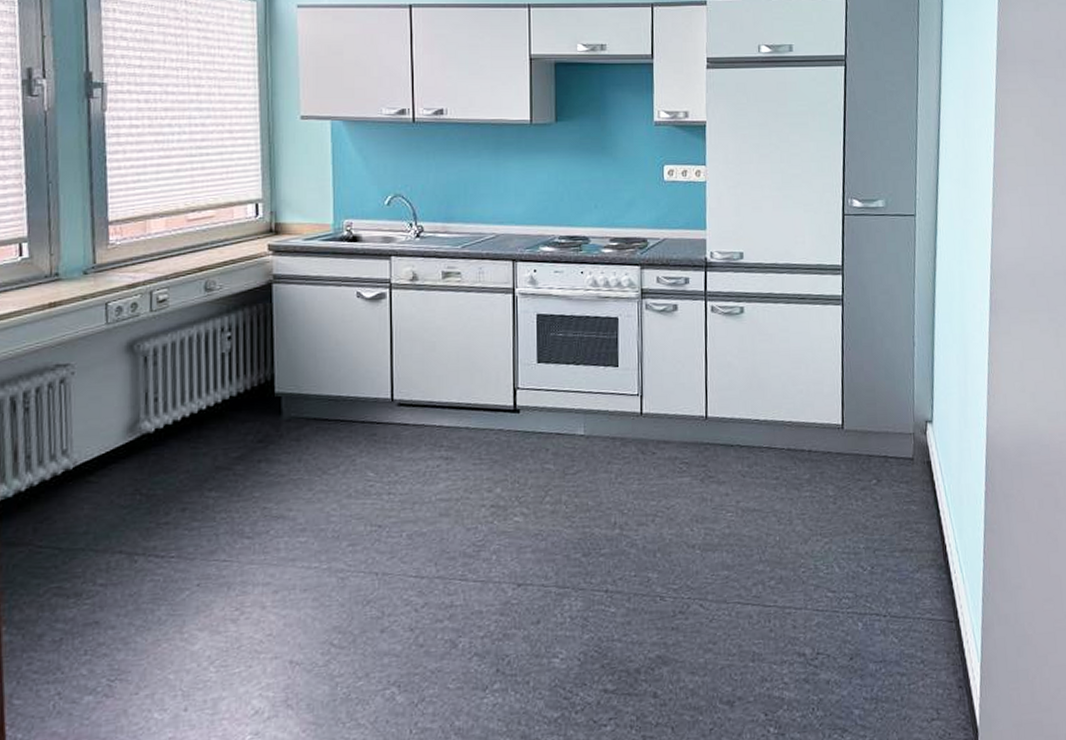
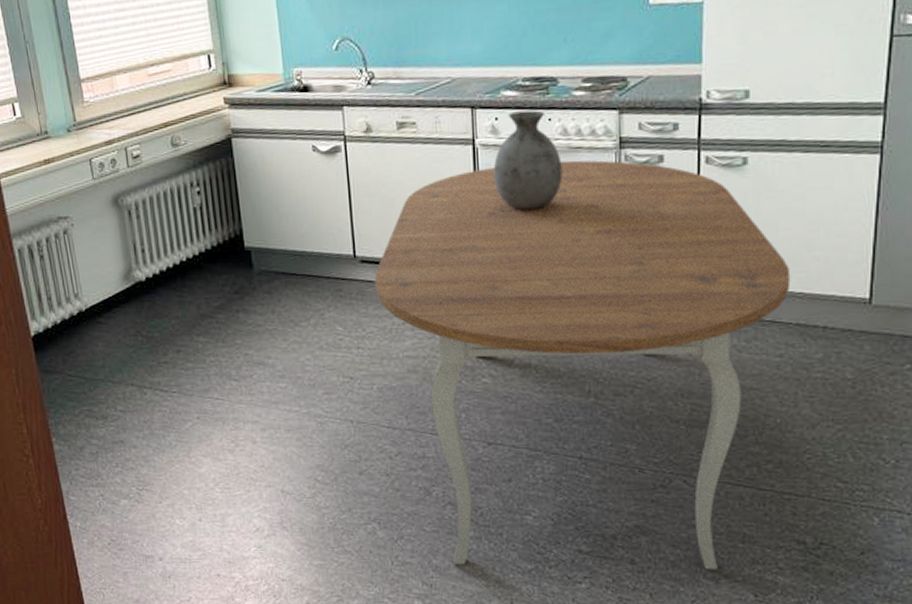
dining table: none [411,308,782,724] -> present [374,160,791,570]
vase: none [531,264,592,353] -> present [493,110,563,210]

